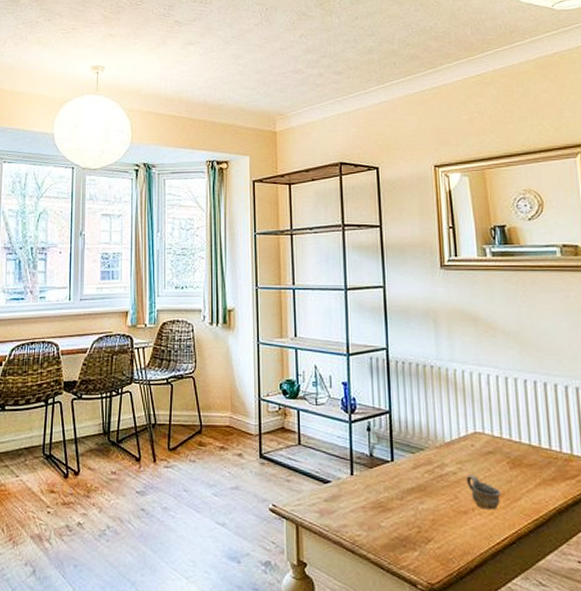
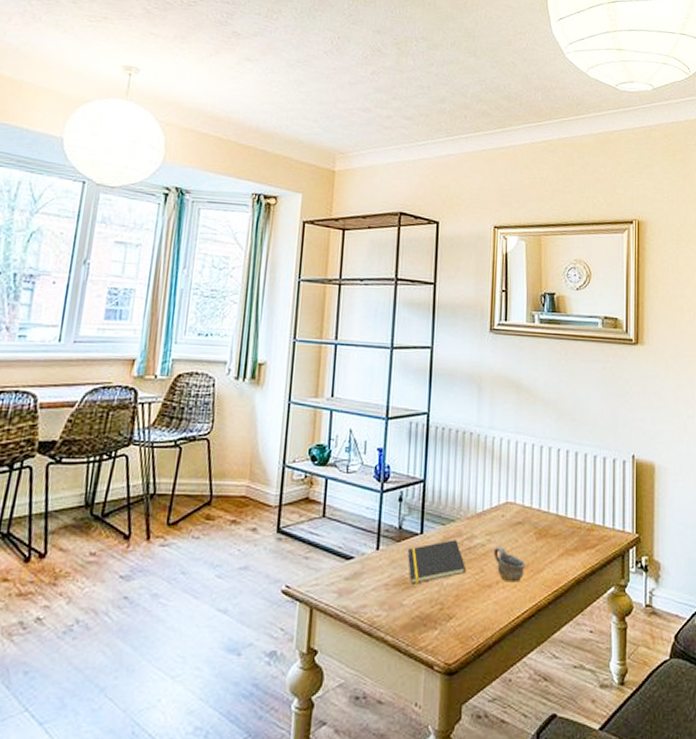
notepad: none [380,467,440,508] -> present [407,540,467,584]

